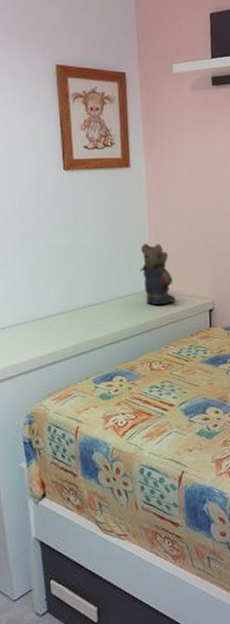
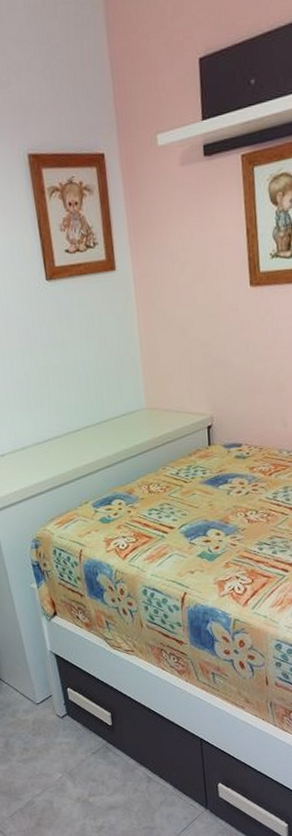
teddy bear: present [140,243,176,306] -> none [132,356,172,425]

